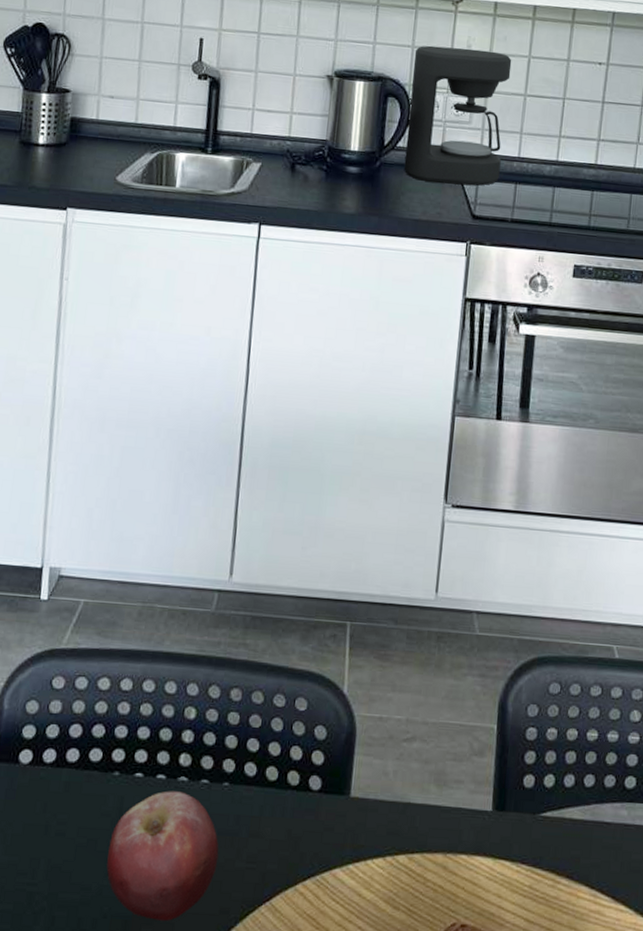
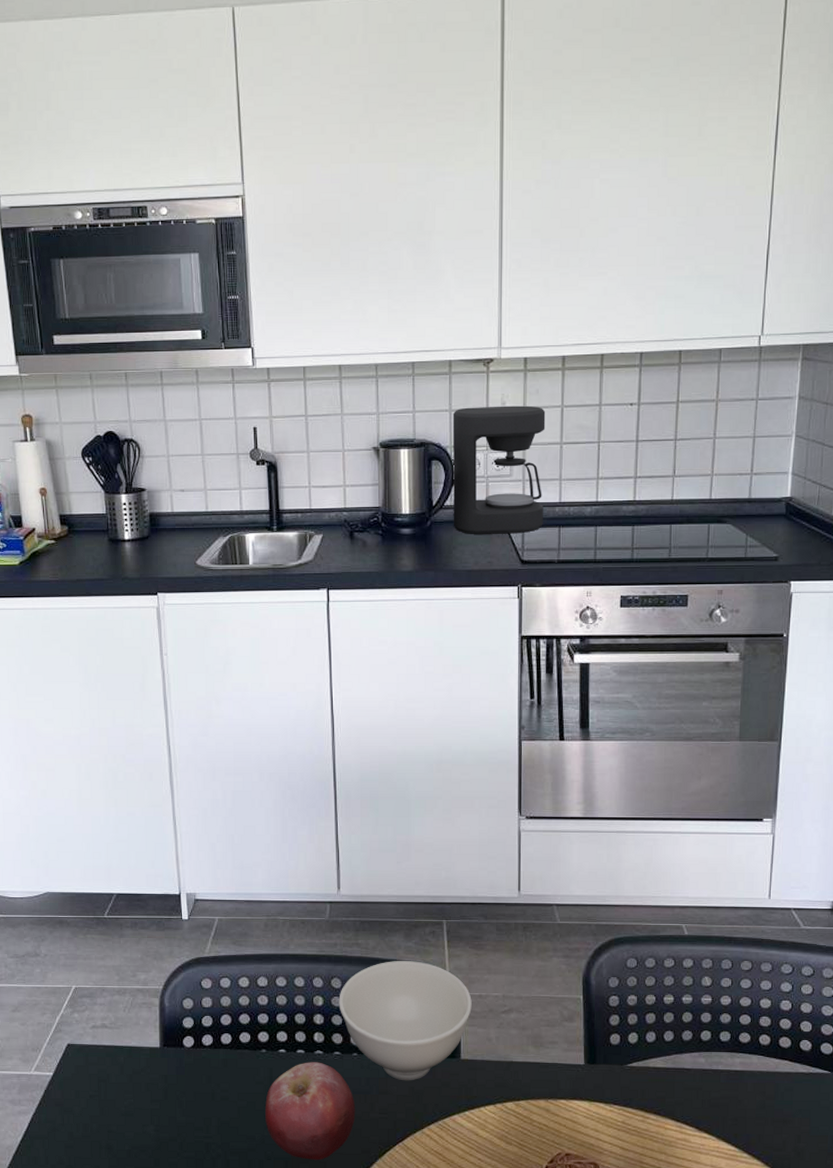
bowl: none [213,668,371,822] -> present [339,961,472,1081]

